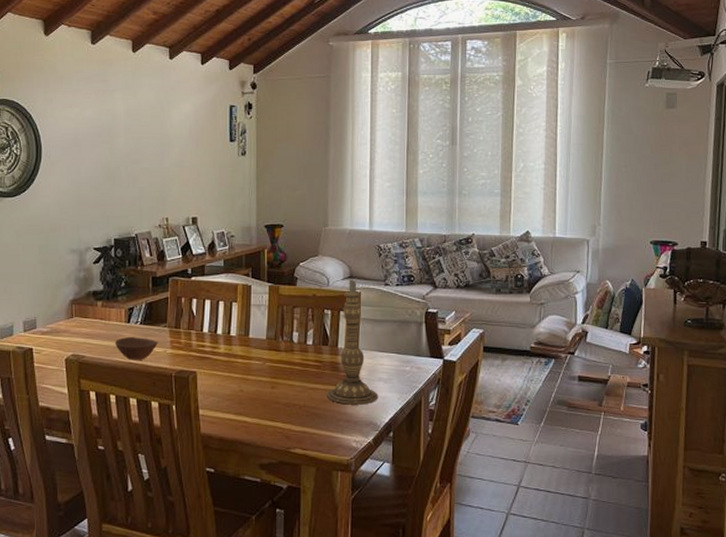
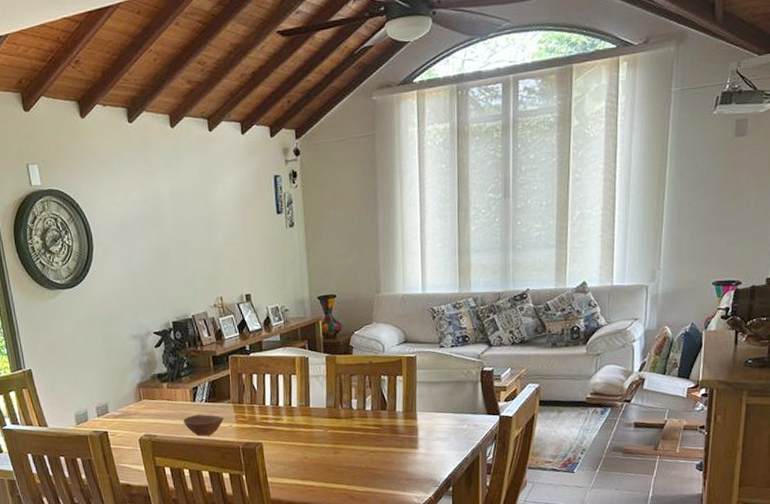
candlestick: present [326,278,378,405] -> none [387,342,437,465]

